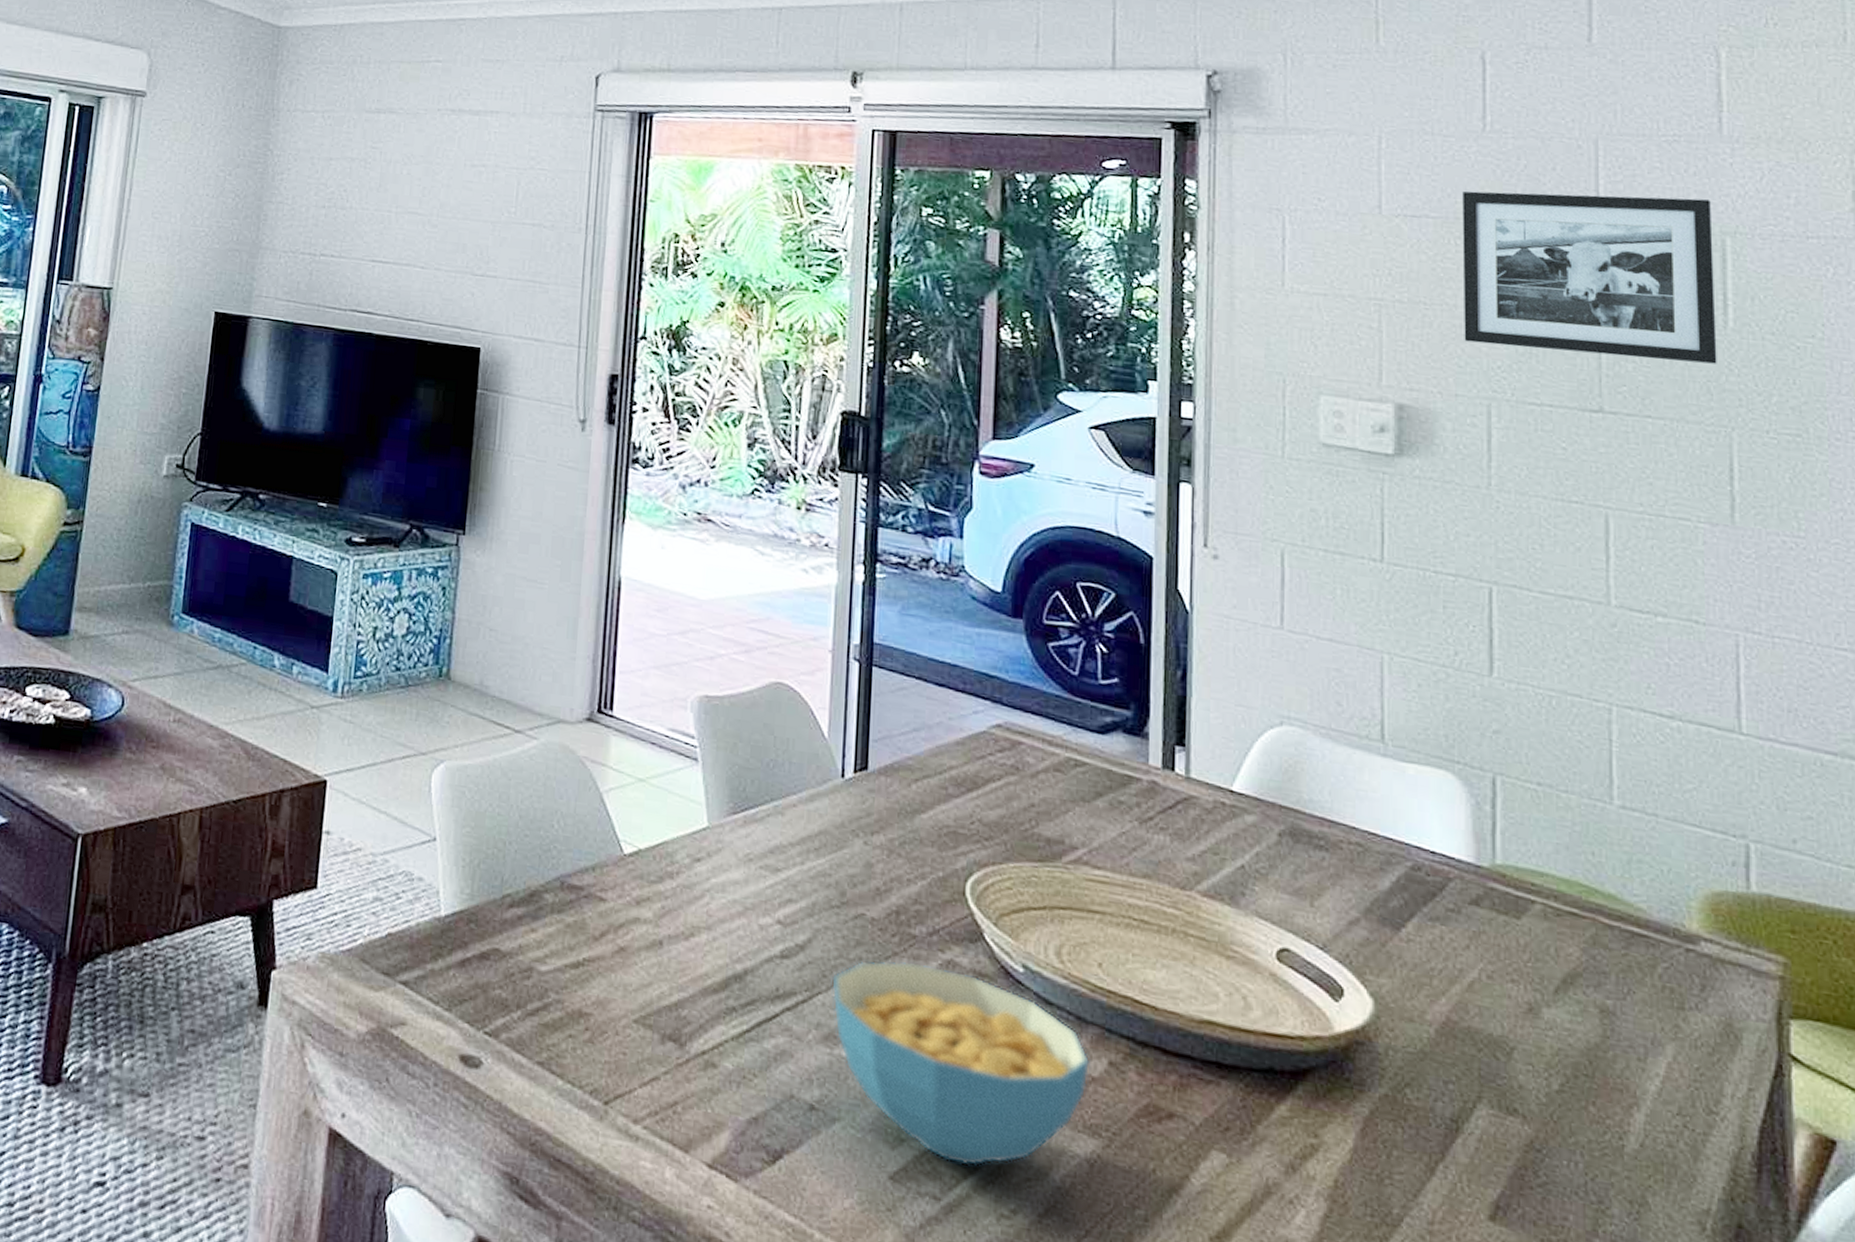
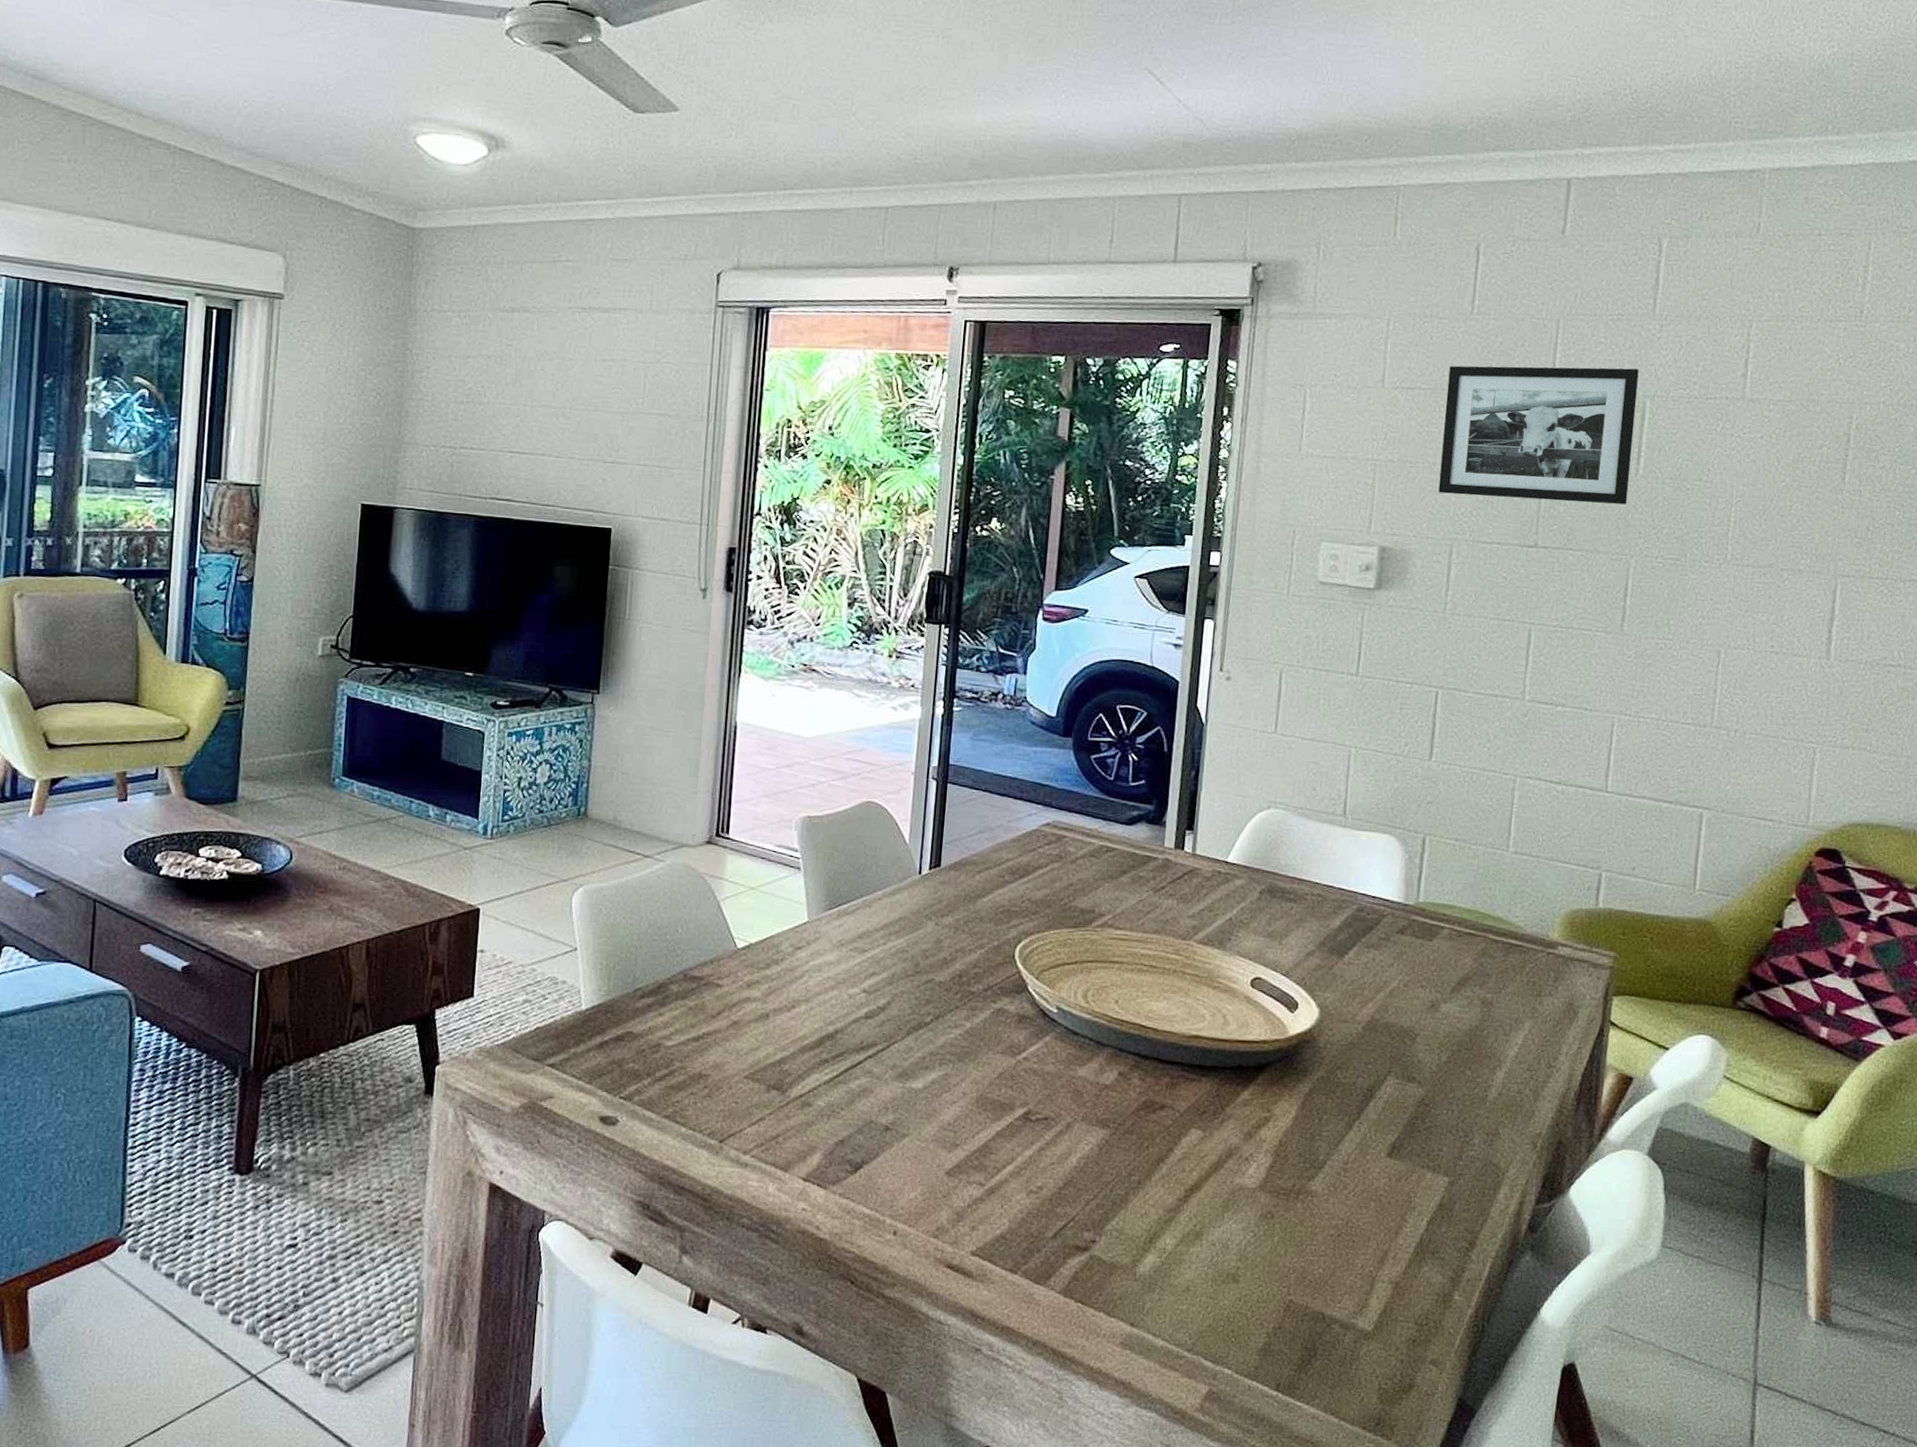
cereal bowl: present [831,960,1091,1166] -> none [905,1011,1105,1159]

